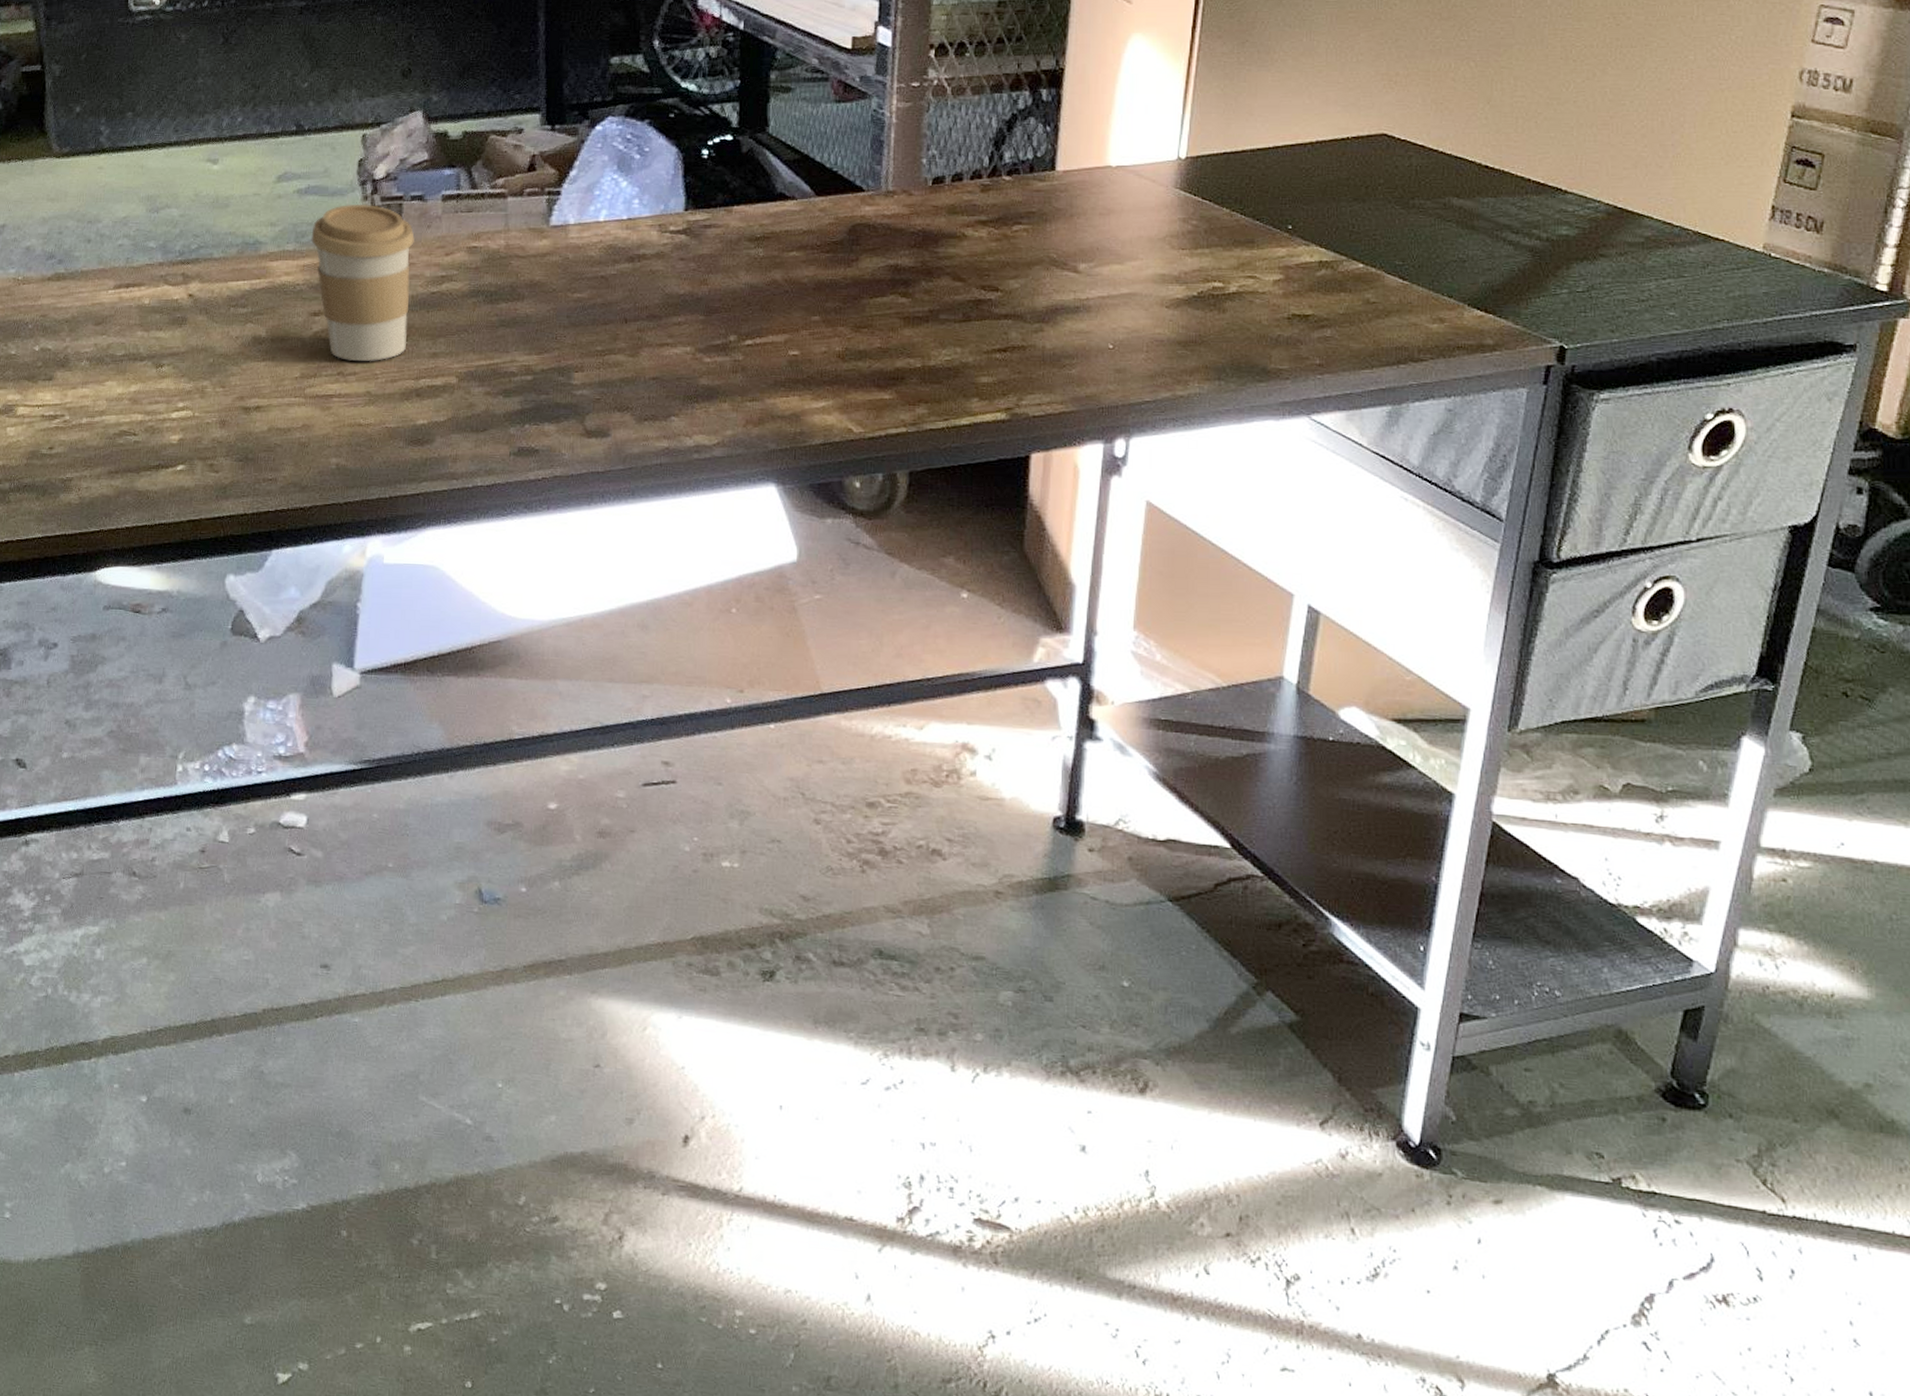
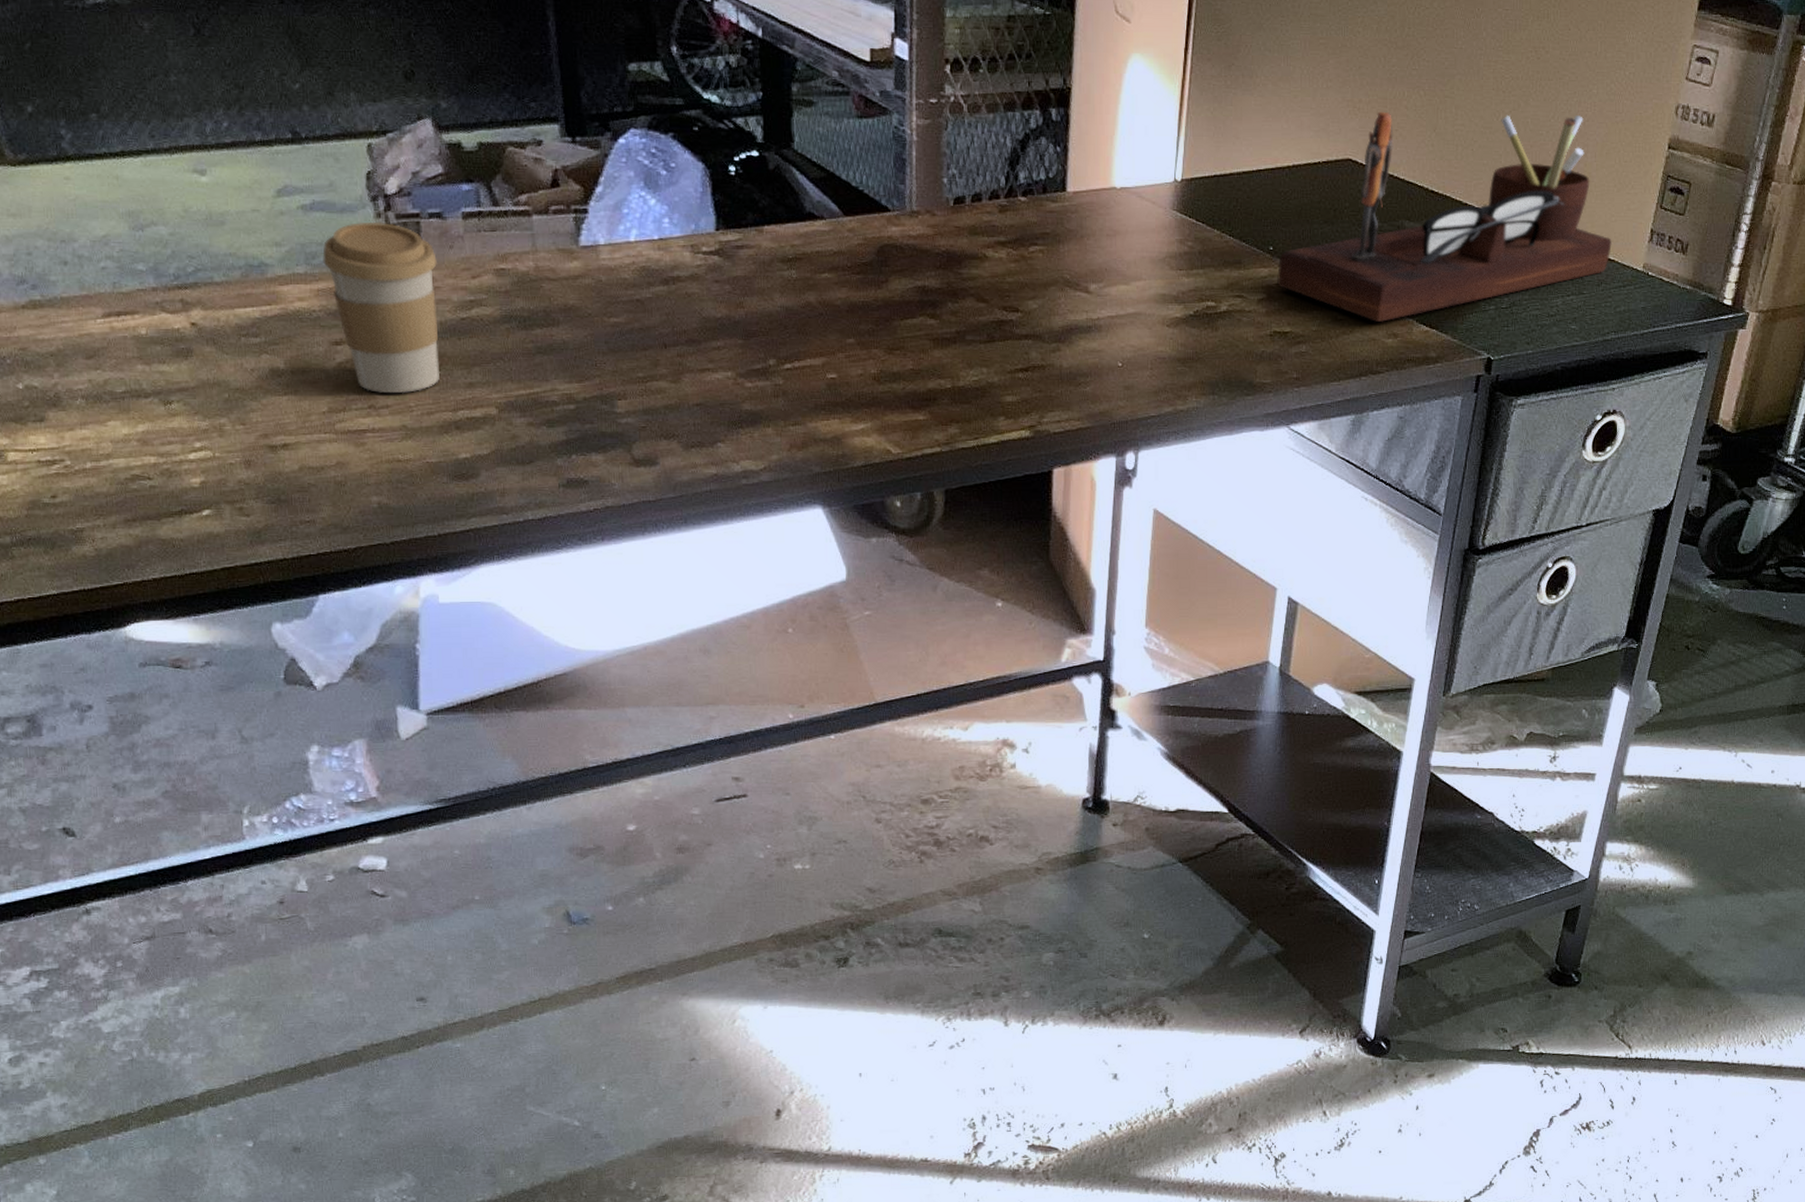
desk organizer: none [1297,84,1720,305] -> present [1277,111,1612,322]

